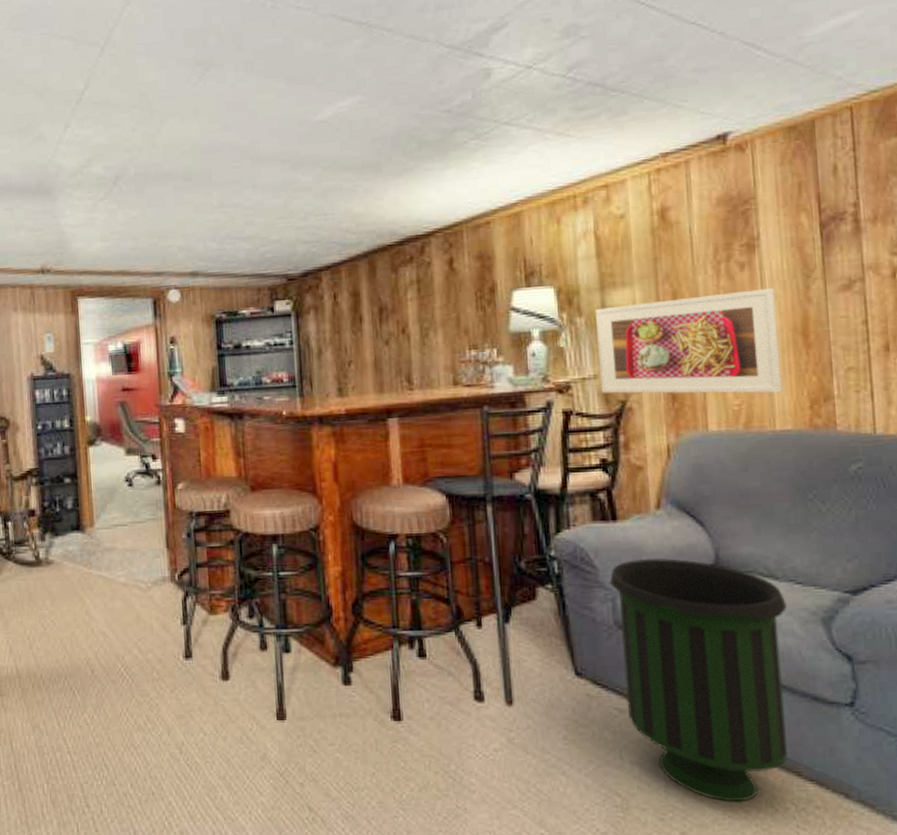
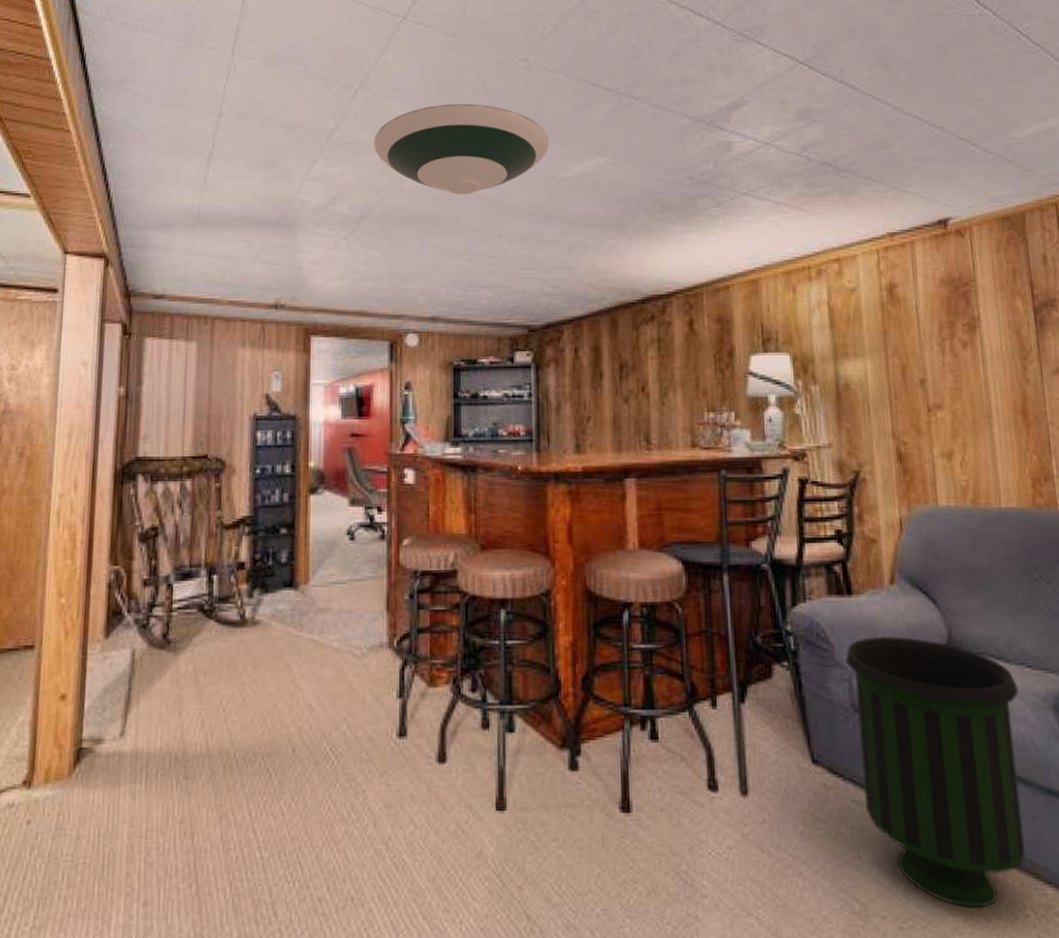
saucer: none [123,51,300,148] -> present [374,103,549,195]
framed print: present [595,288,783,394] -> none [829,368,1006,470]

